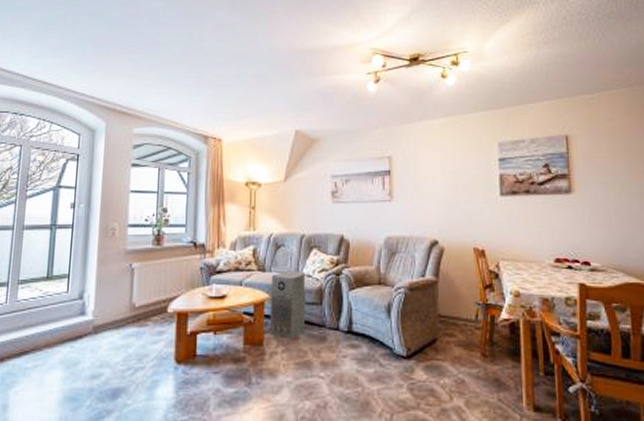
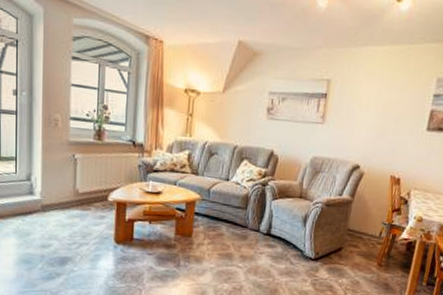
air purifier: present [269,270,306,338] -> none [198,176,234,234]

